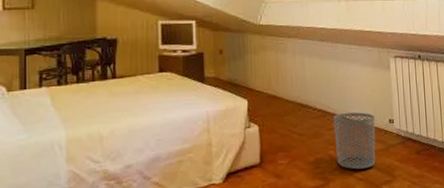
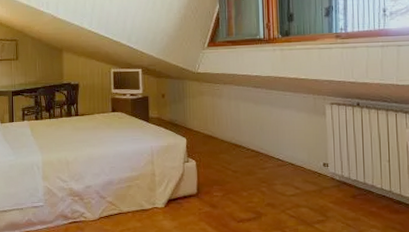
waste bin: present [333,112,376,170] -> none [266,155,309,207]

